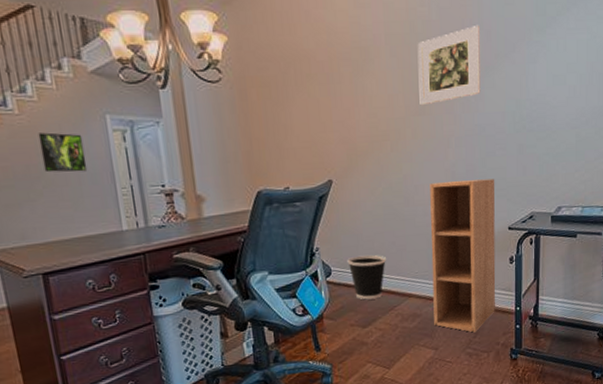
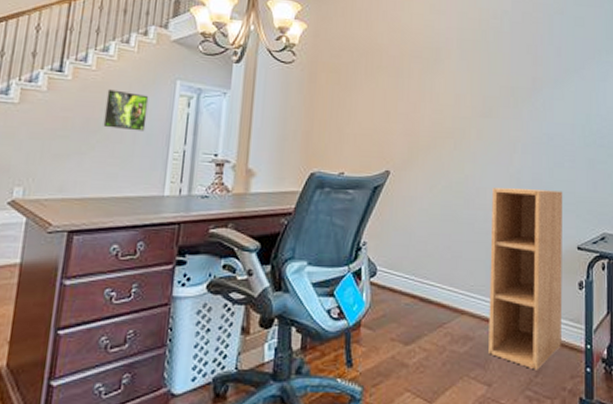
wastebasket: present [347,255,386,300] -> none [395,257,439,311]
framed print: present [417,24,481,106] -> none [487,40,551,109]

